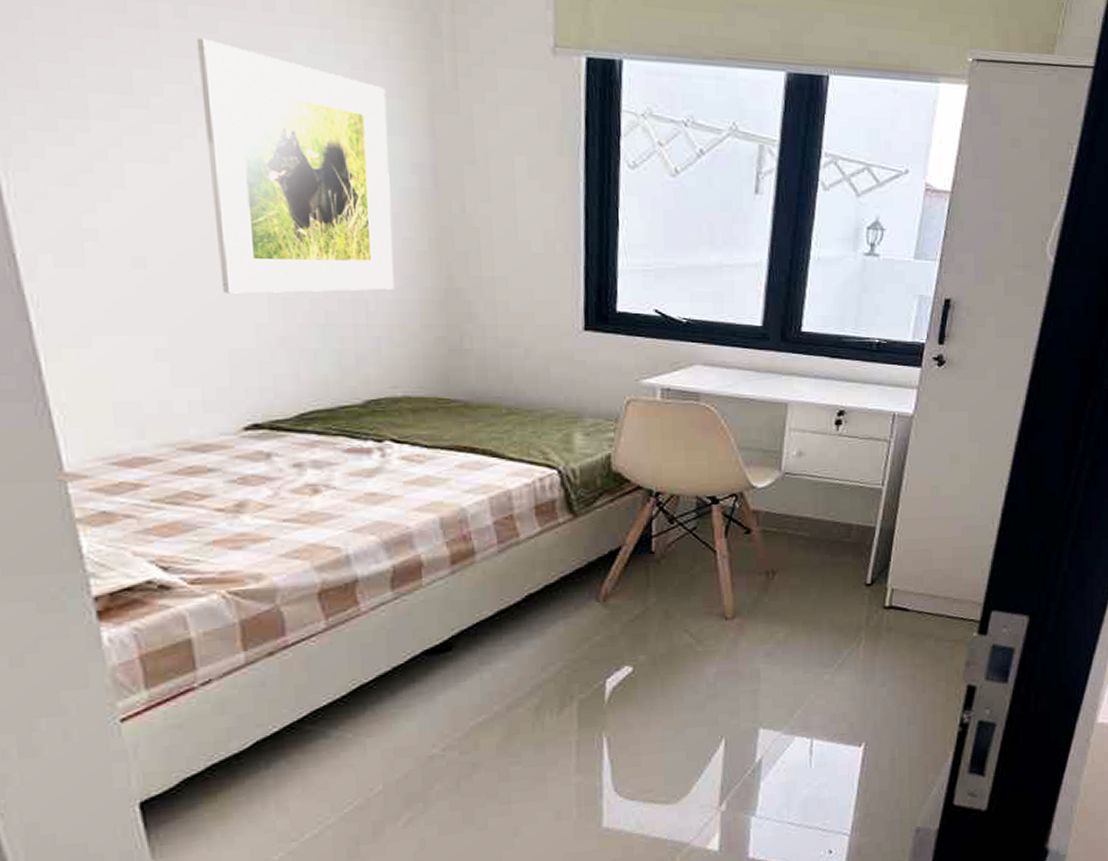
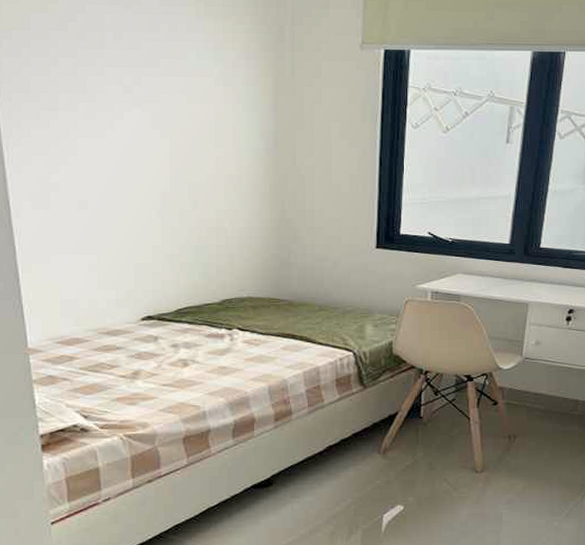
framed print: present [197,38,395,294] -> none [128,53,246,225]

